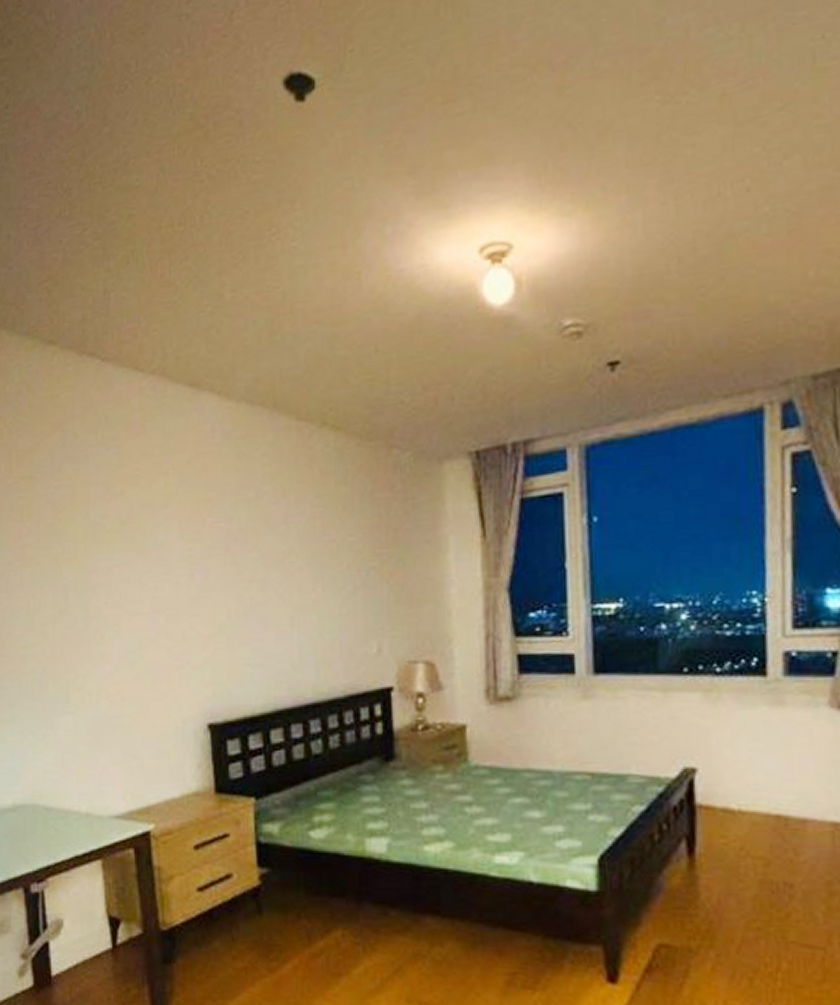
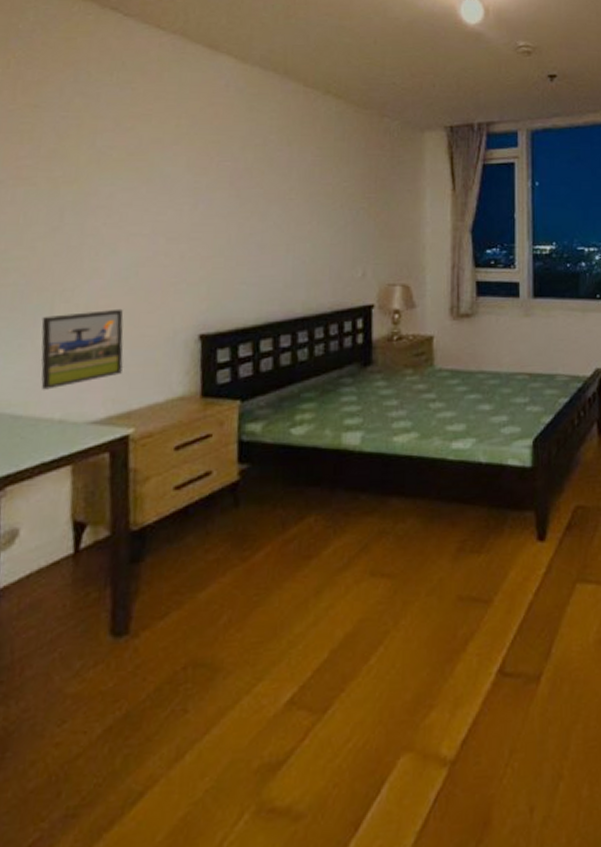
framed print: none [60,696,139,782] -> present [40,308,124,390]

